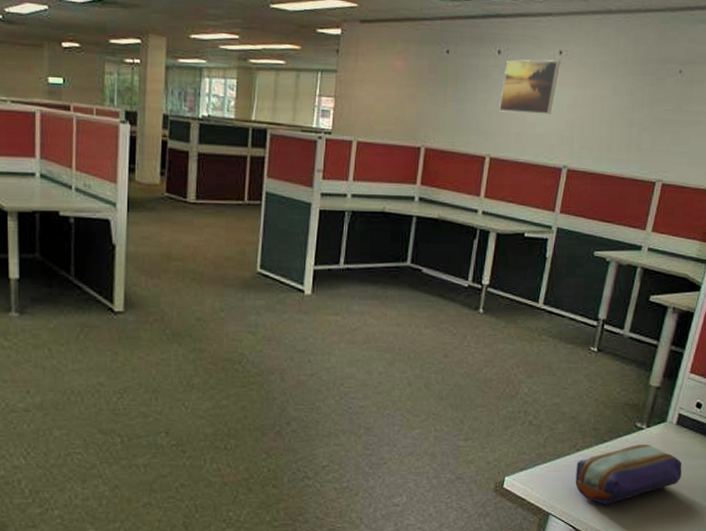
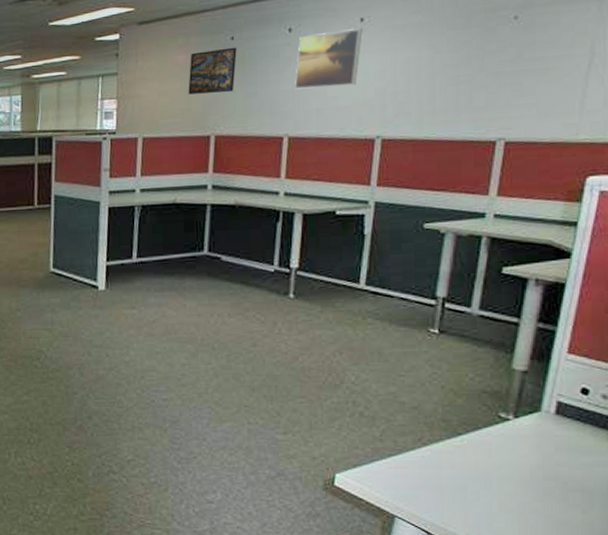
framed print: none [403,60,451,106] -> present [188,47,237,95]
pencil case: present [575,444,682,505] -> none [424,437,569,508]

